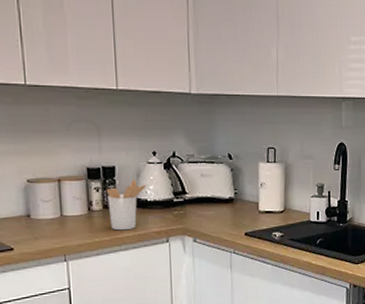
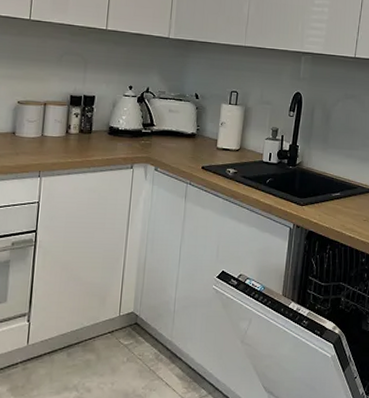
utensil holder: present [106,180,147,231] -> none [83,110,120,154]

